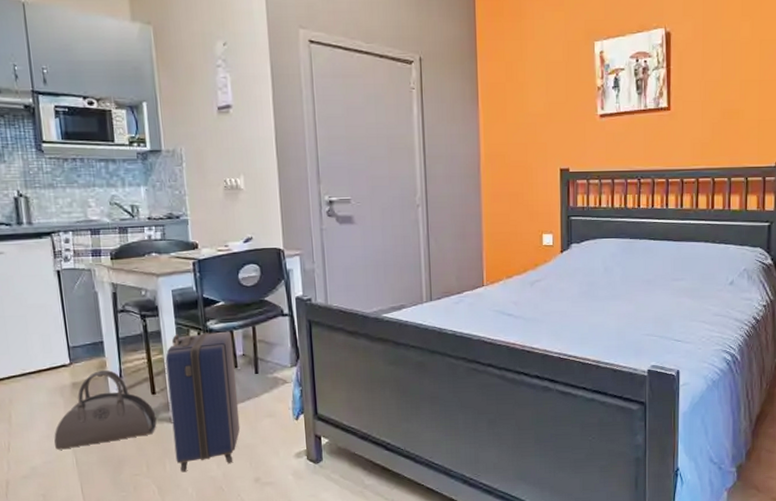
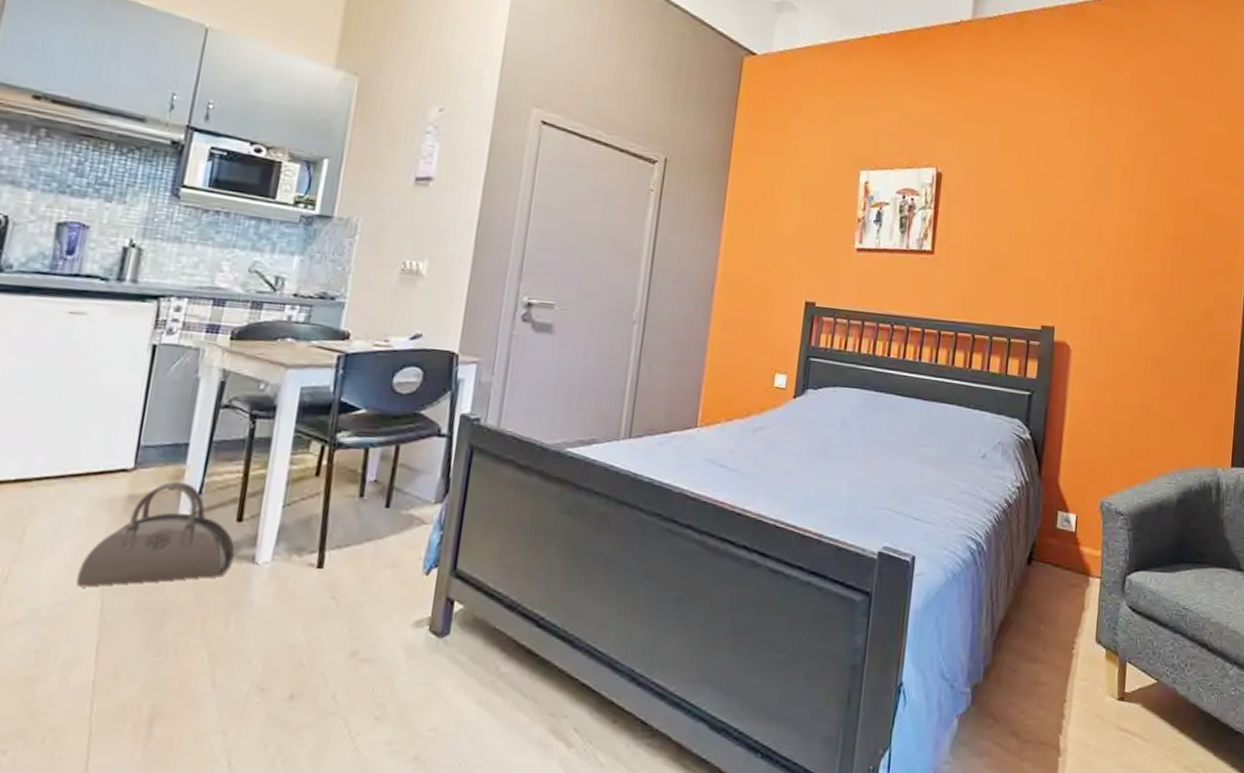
suitcase: present [165,331,240,473] -> none [246,444,366,635]

